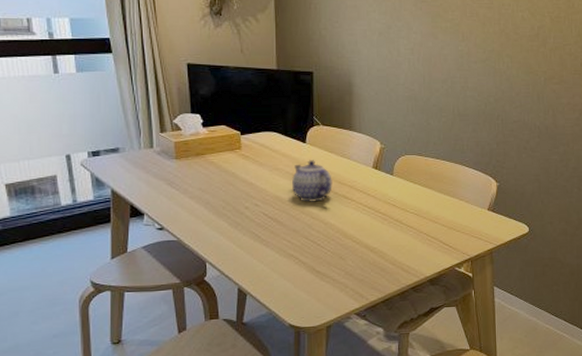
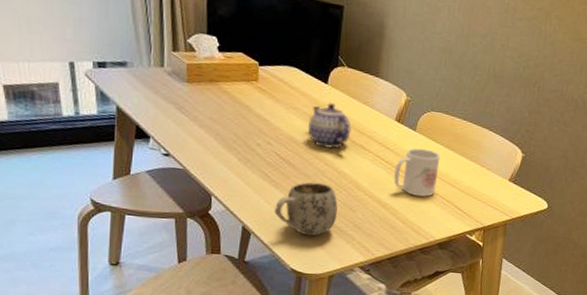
mug: none [267,236,328,289] -> present [274,182,338,236]
mug: none [378,190,420,237] -> present [394,148,441,197]

